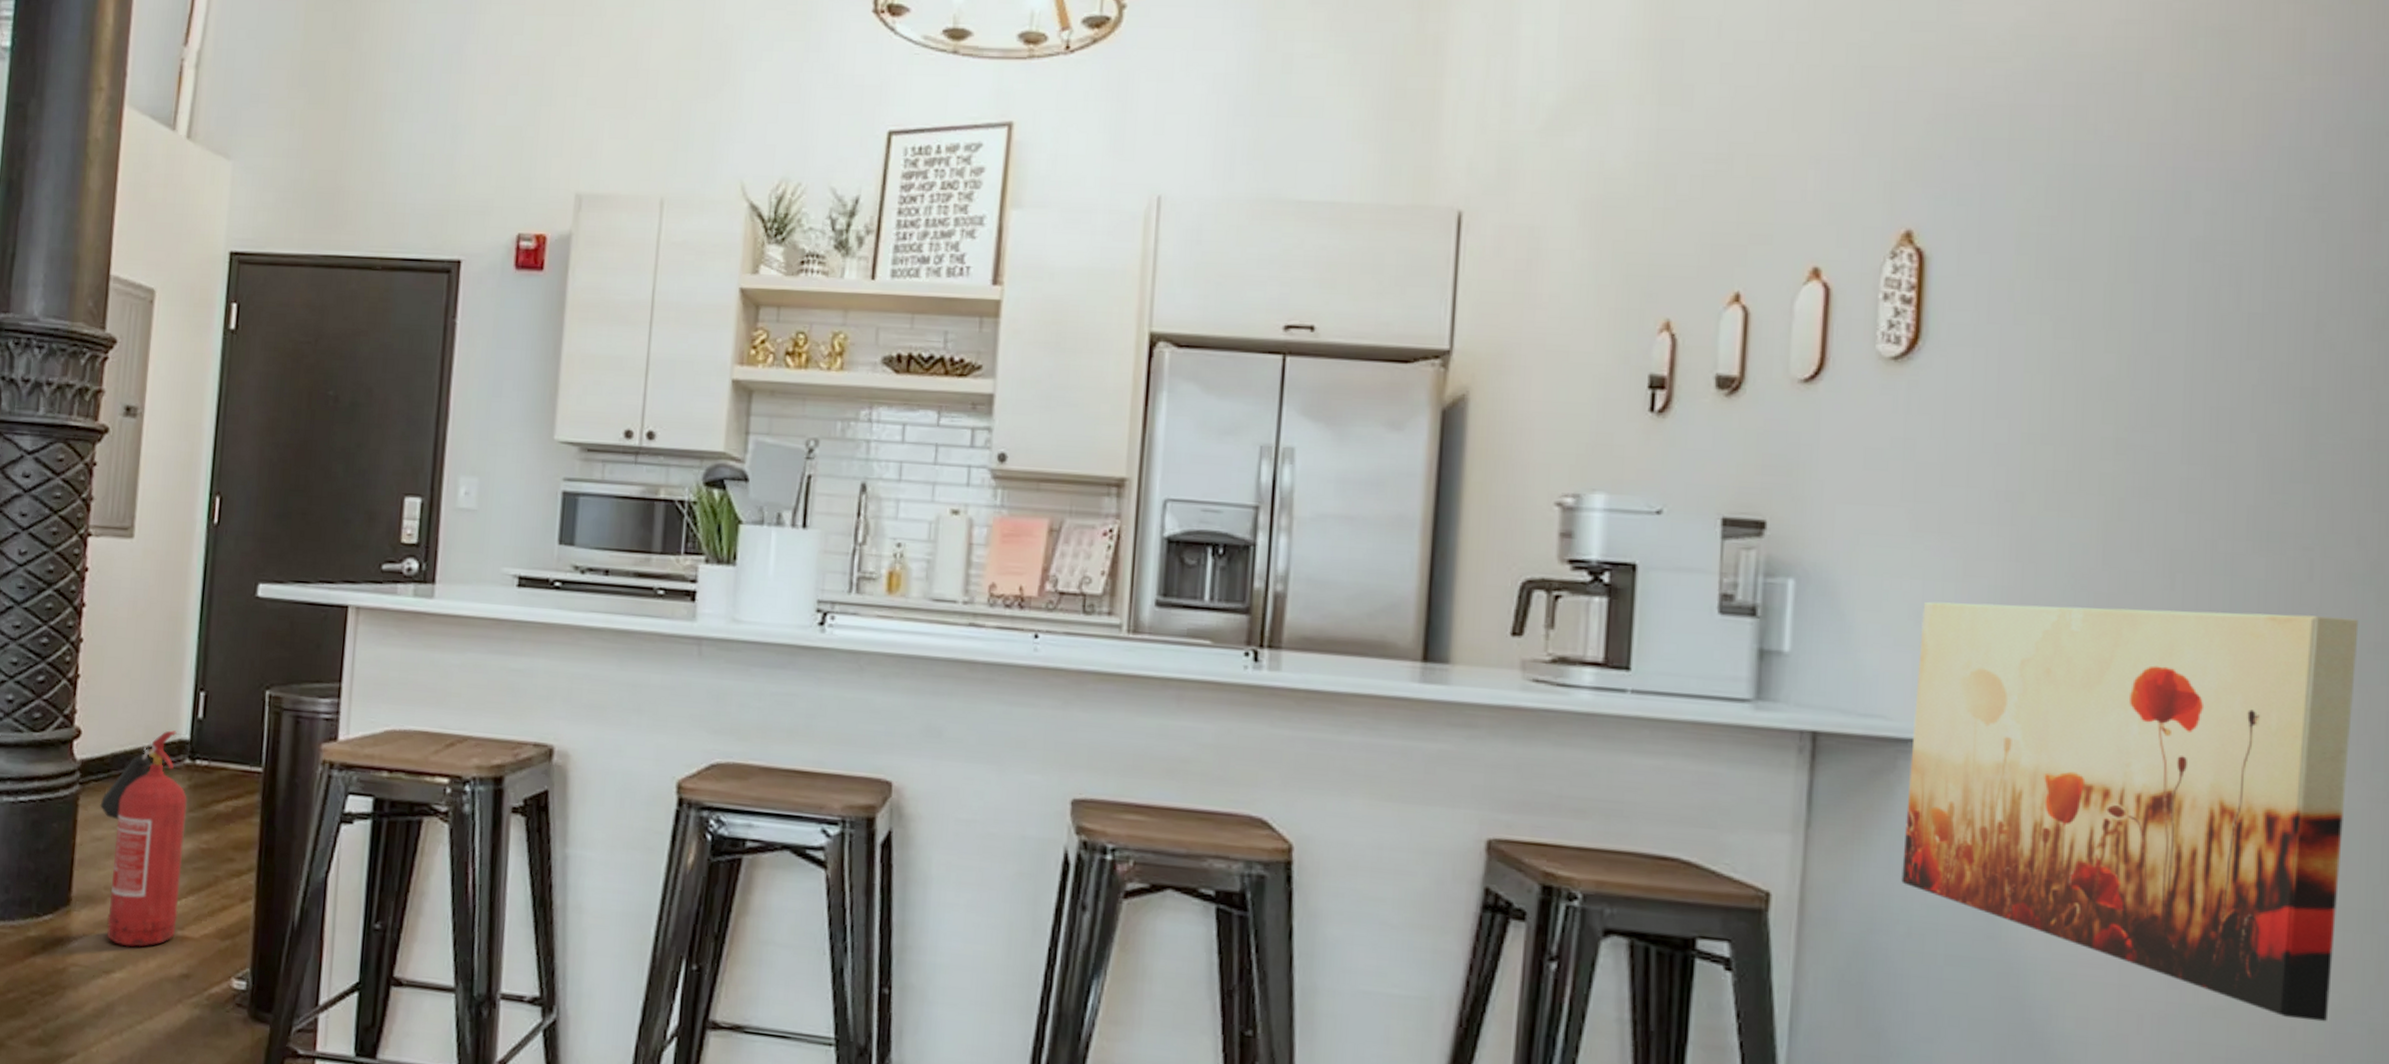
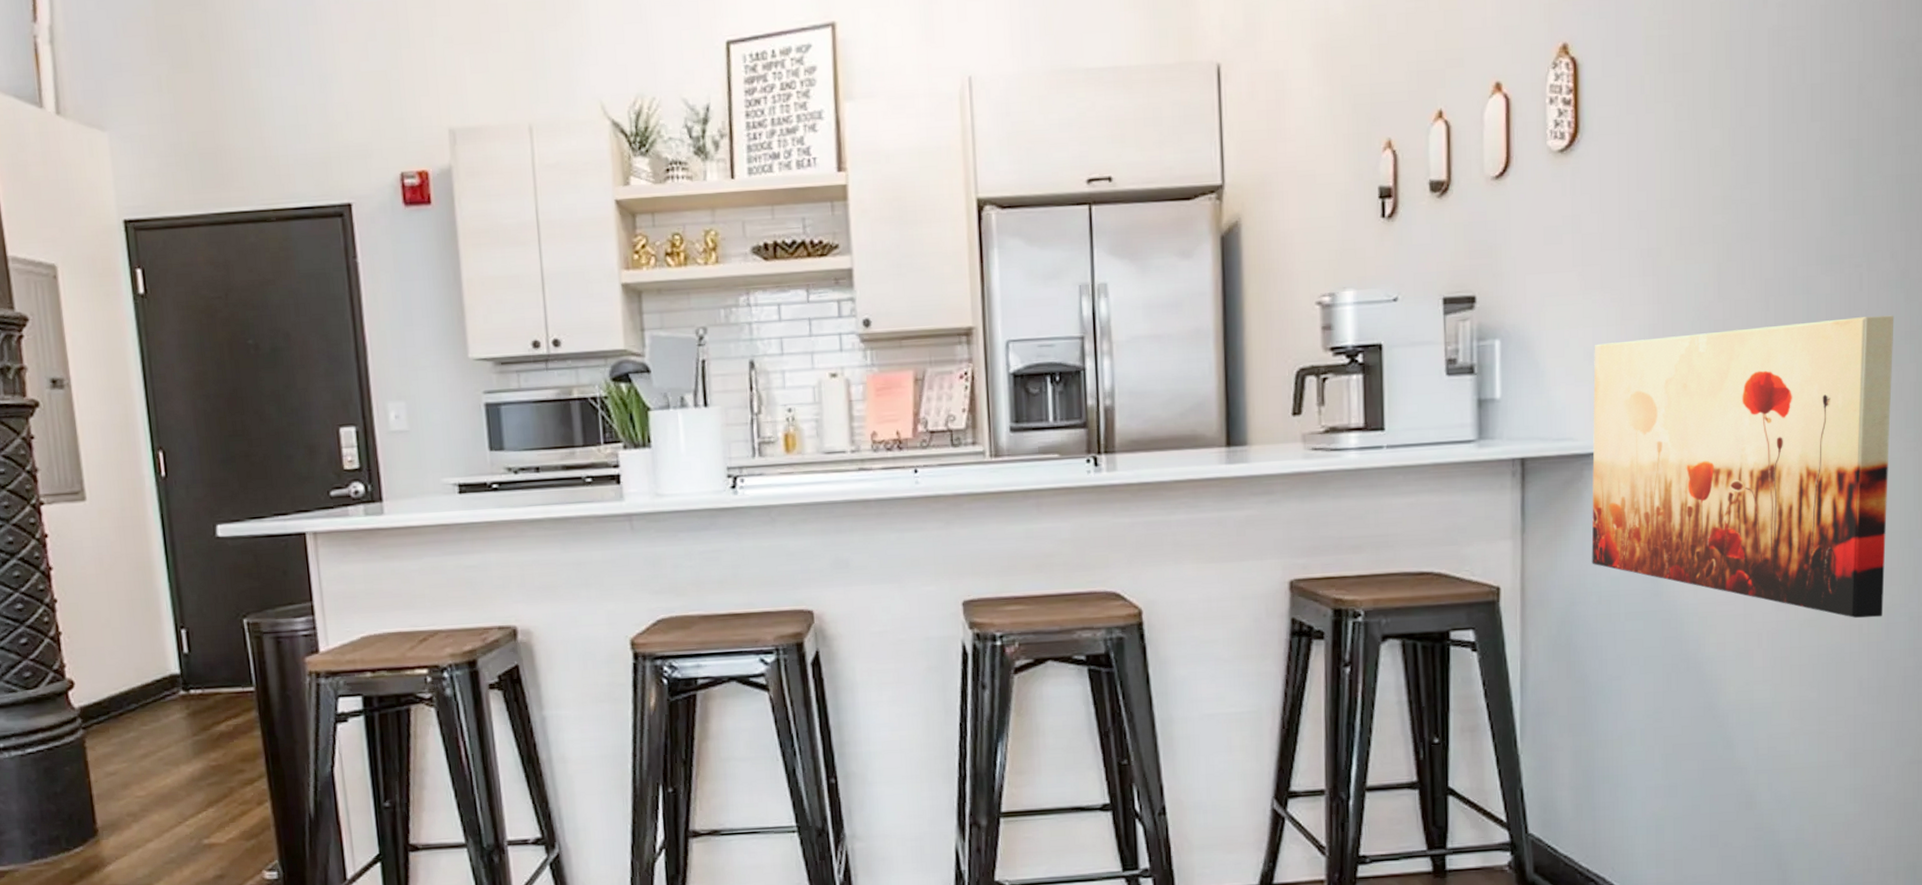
fire extinguisher: present [100,730,187,948] -> none [106,668,202,862]

